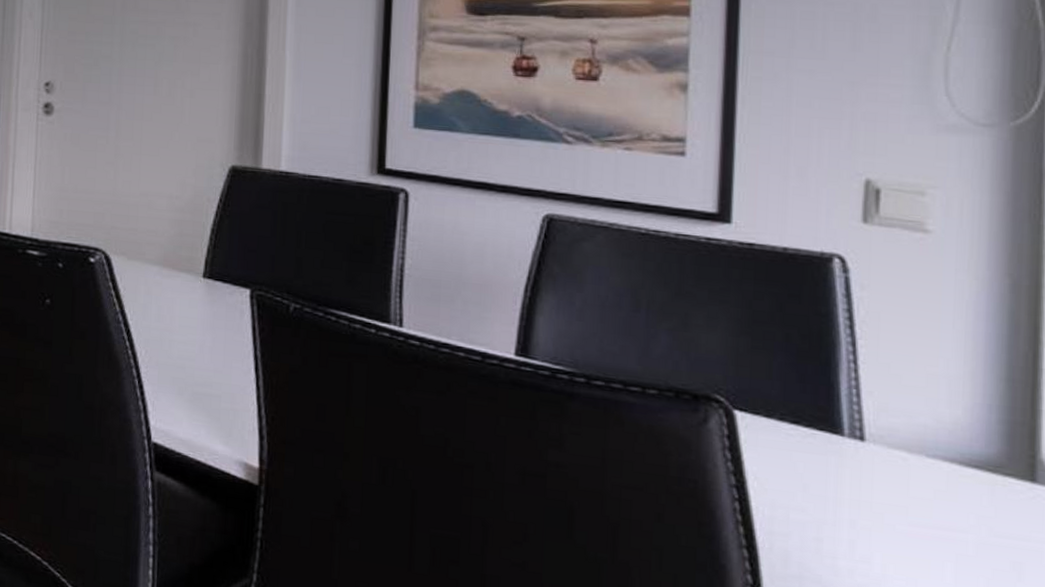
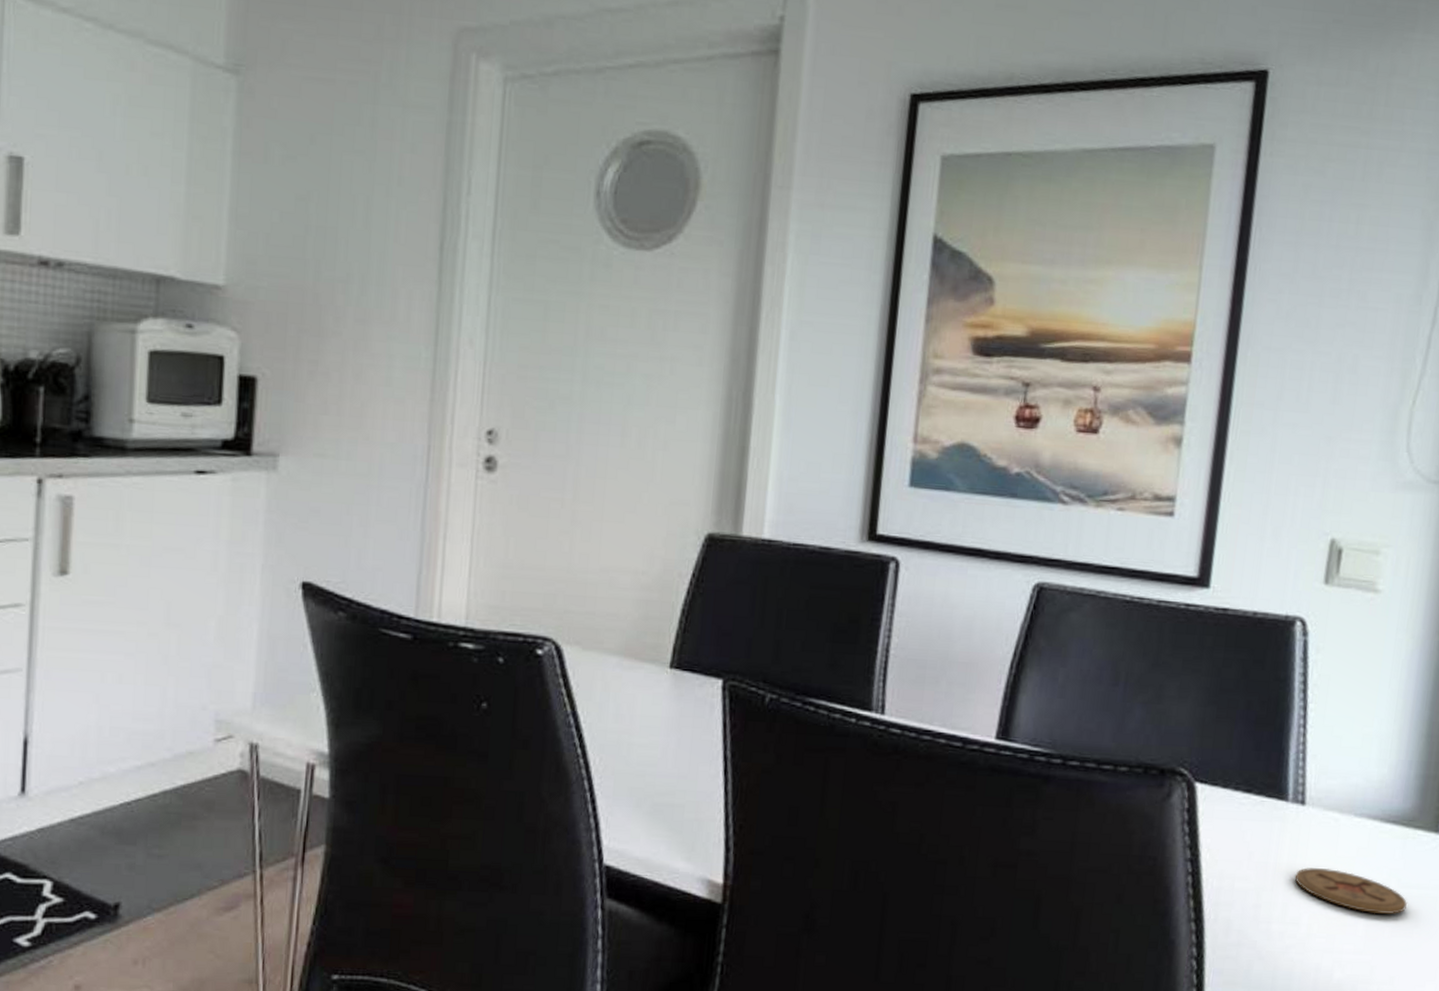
coaster: none [860,505,1005,564] -> present [1294,868,1408,914]

